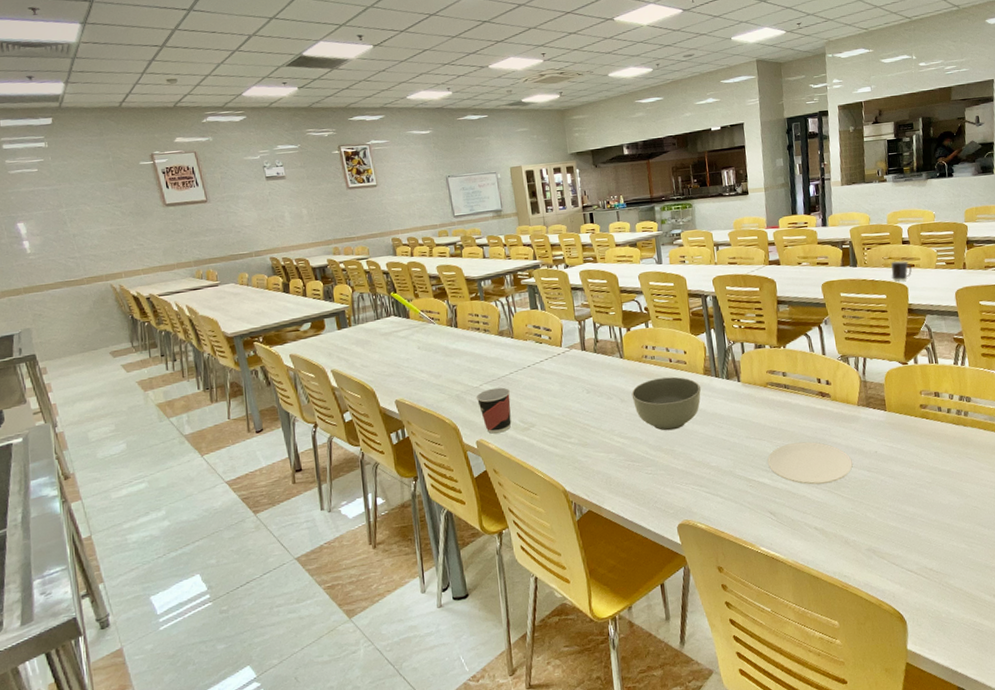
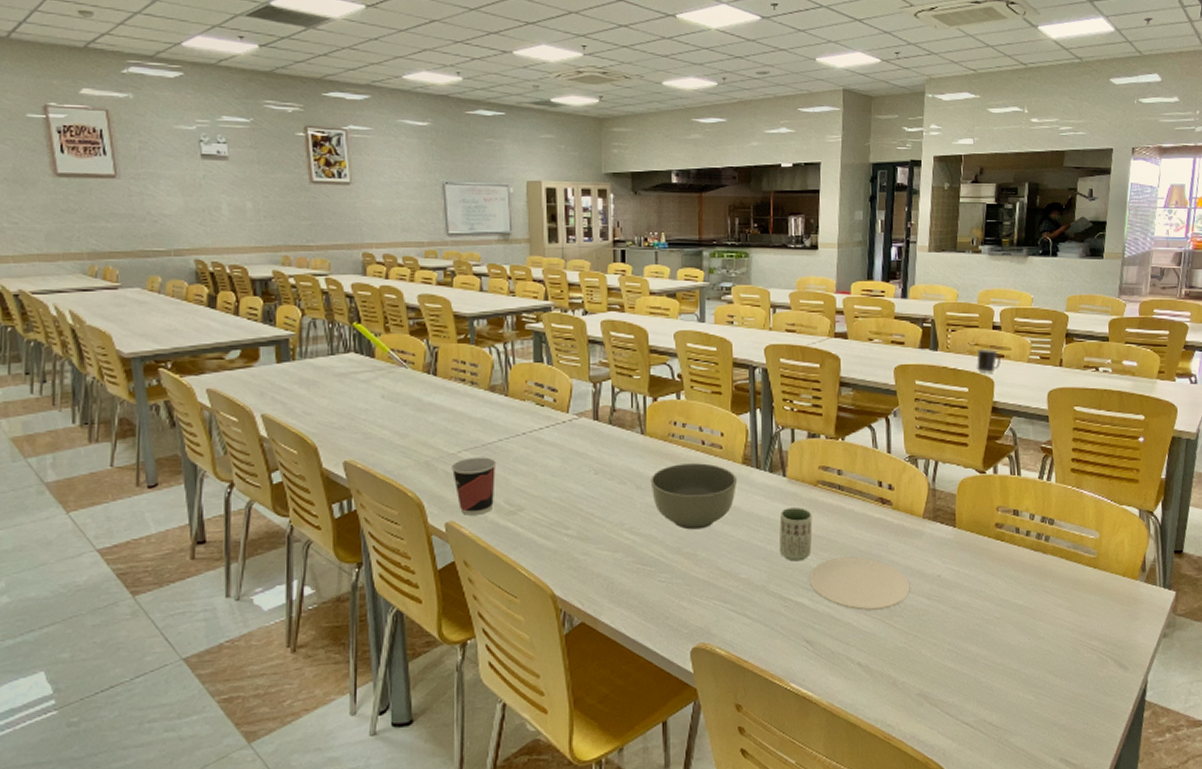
cup: none [738,405,768,450] -> present [779,507,813,562]

